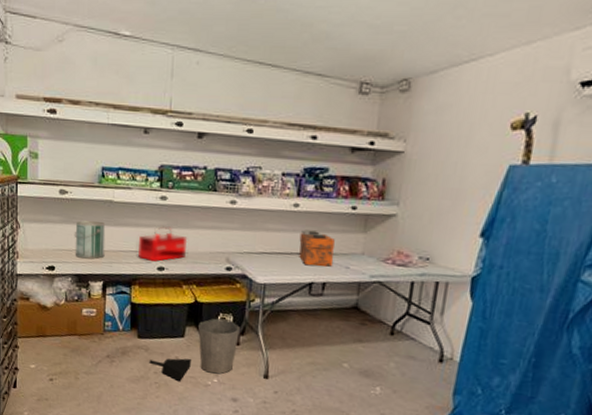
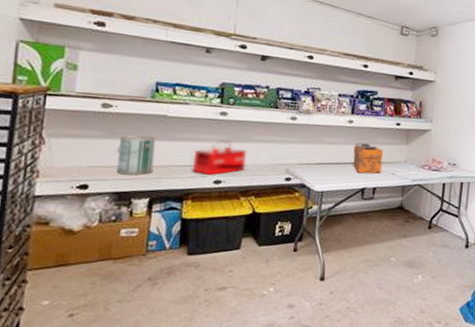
dustpan: present [149,358,192,382] -> none [199,270,248,296]
bucket: present [198,318,240,375] -> none [255,227,298,283]

